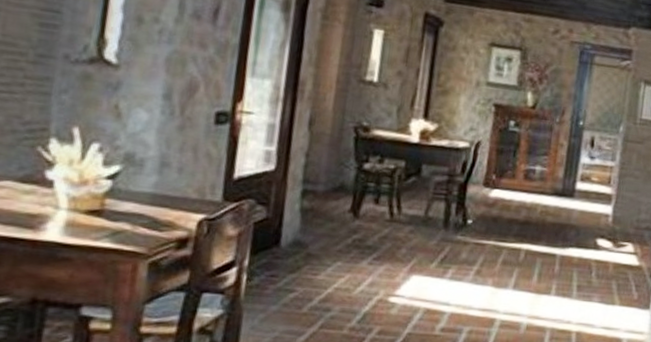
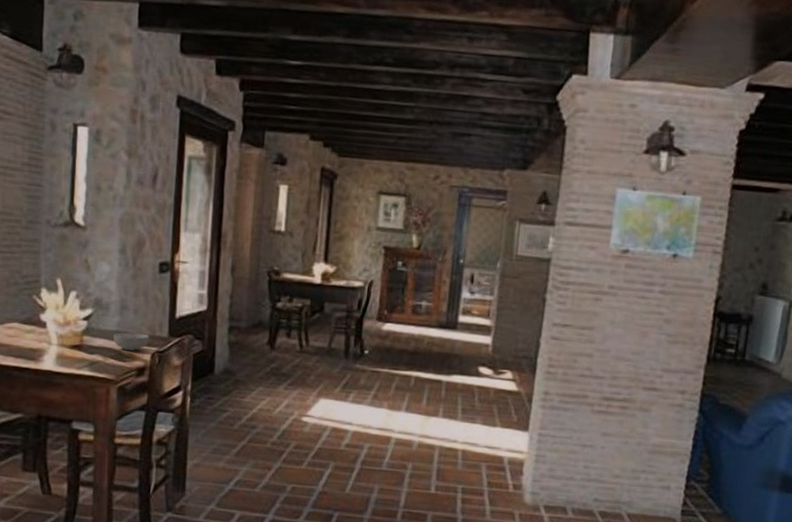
cereal bowl: none [147,195,197,218] -> present [113,332,149,351]

